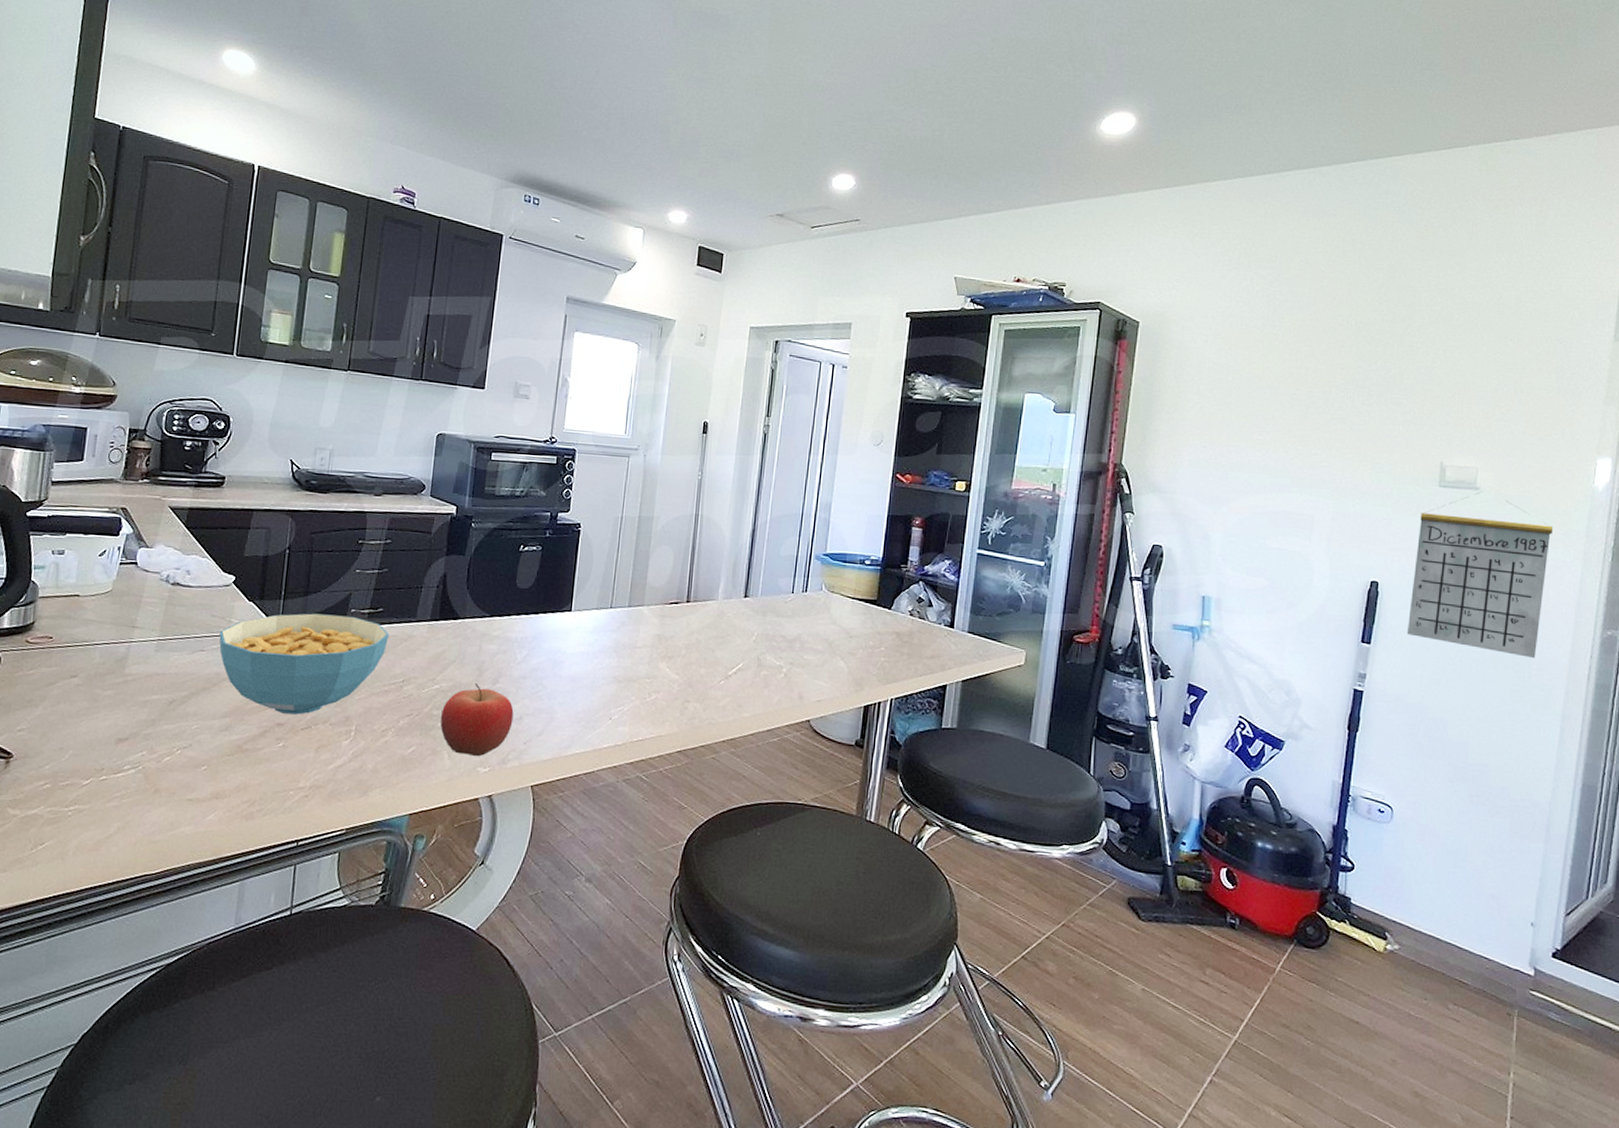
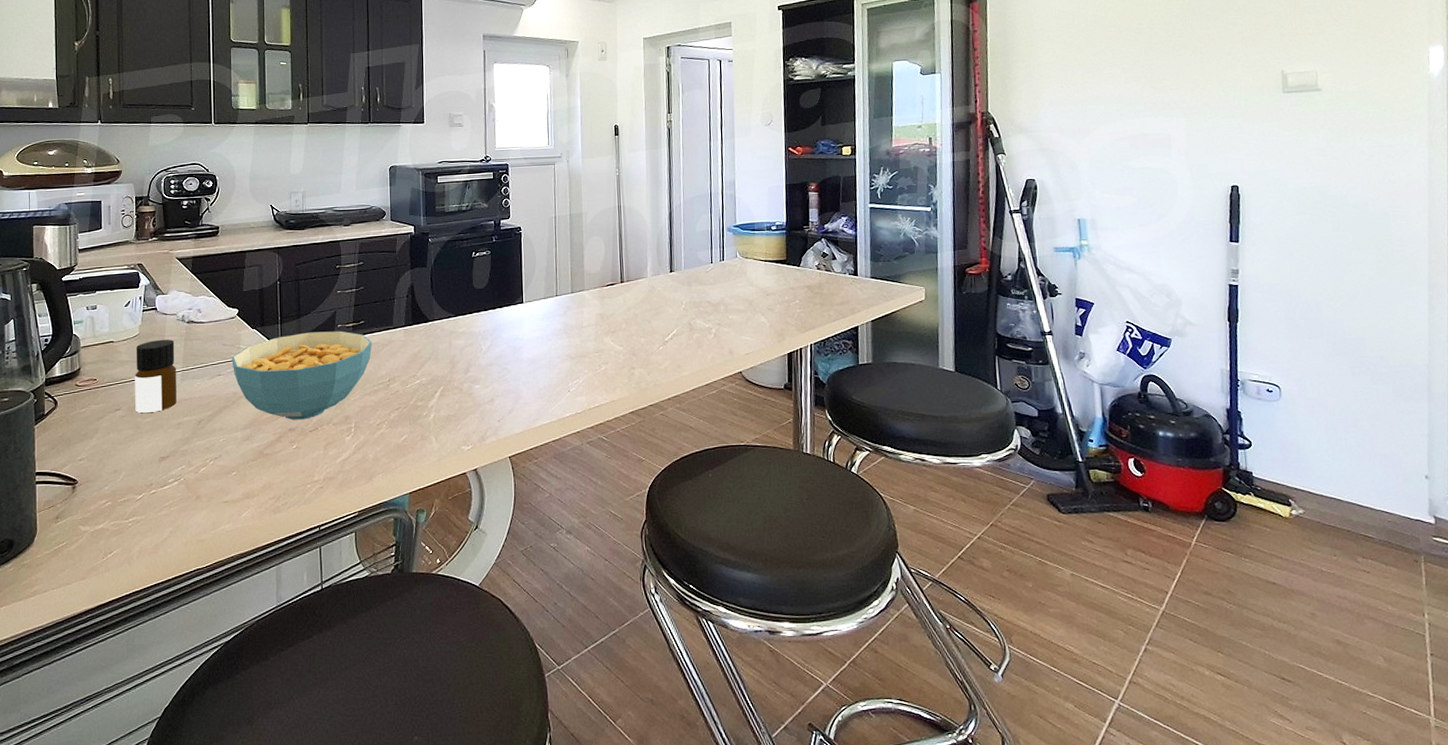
bottle: none [95,600,154,685] -> present [135,339,177,414]
fruit: present [440,684,514,757] -> none [425,375,486,437]
calendar: present [1407,491,1554,658] -> none [1269,91,1397,236]

